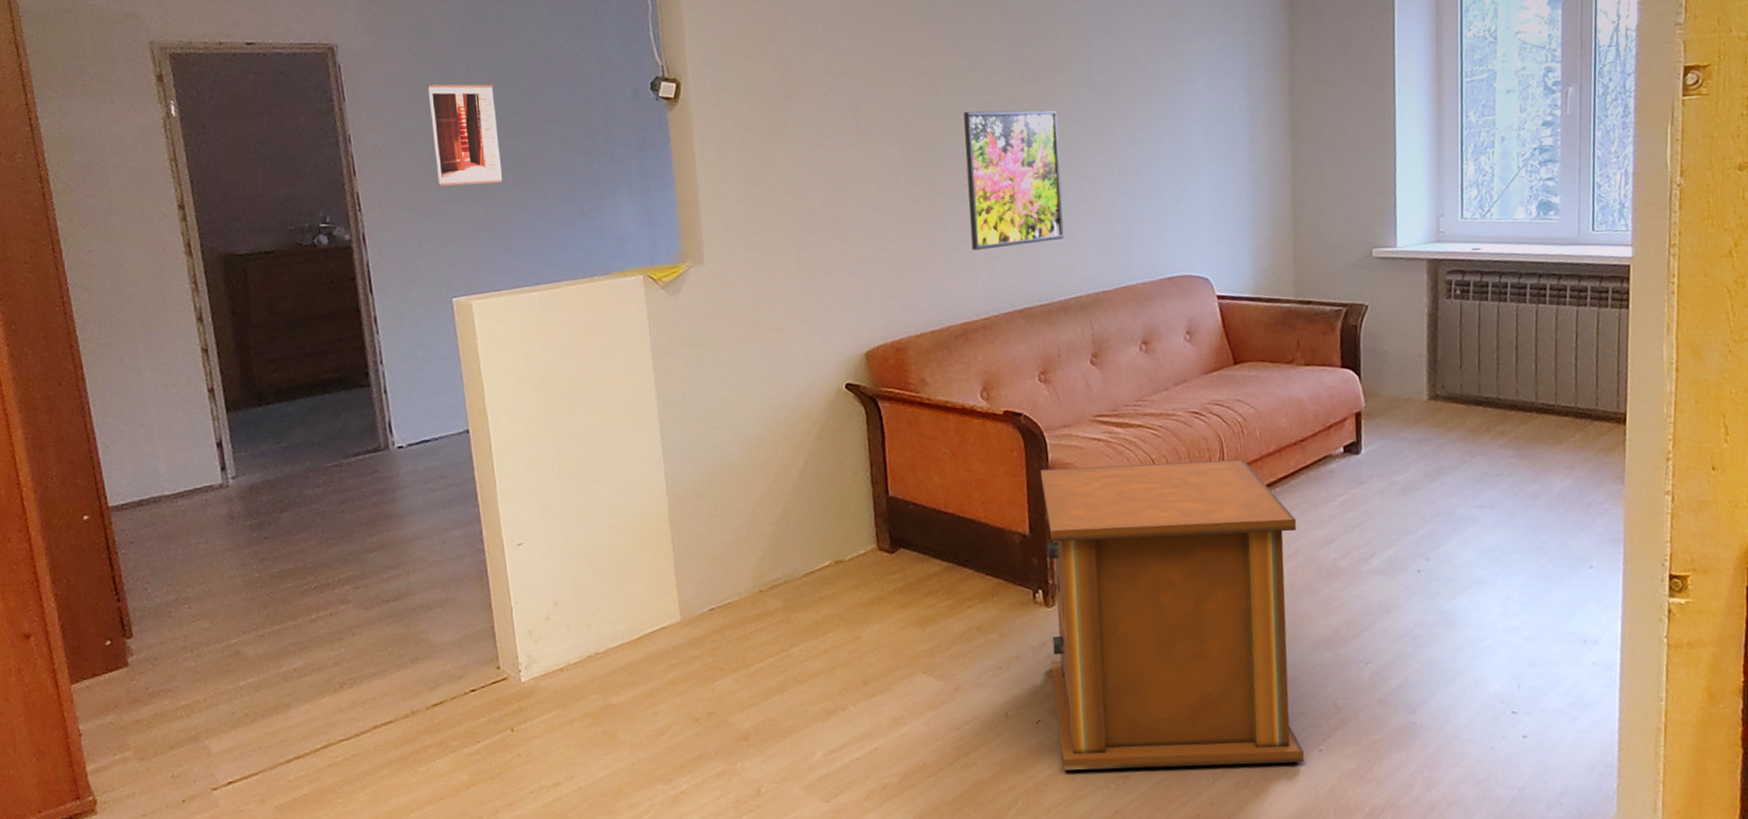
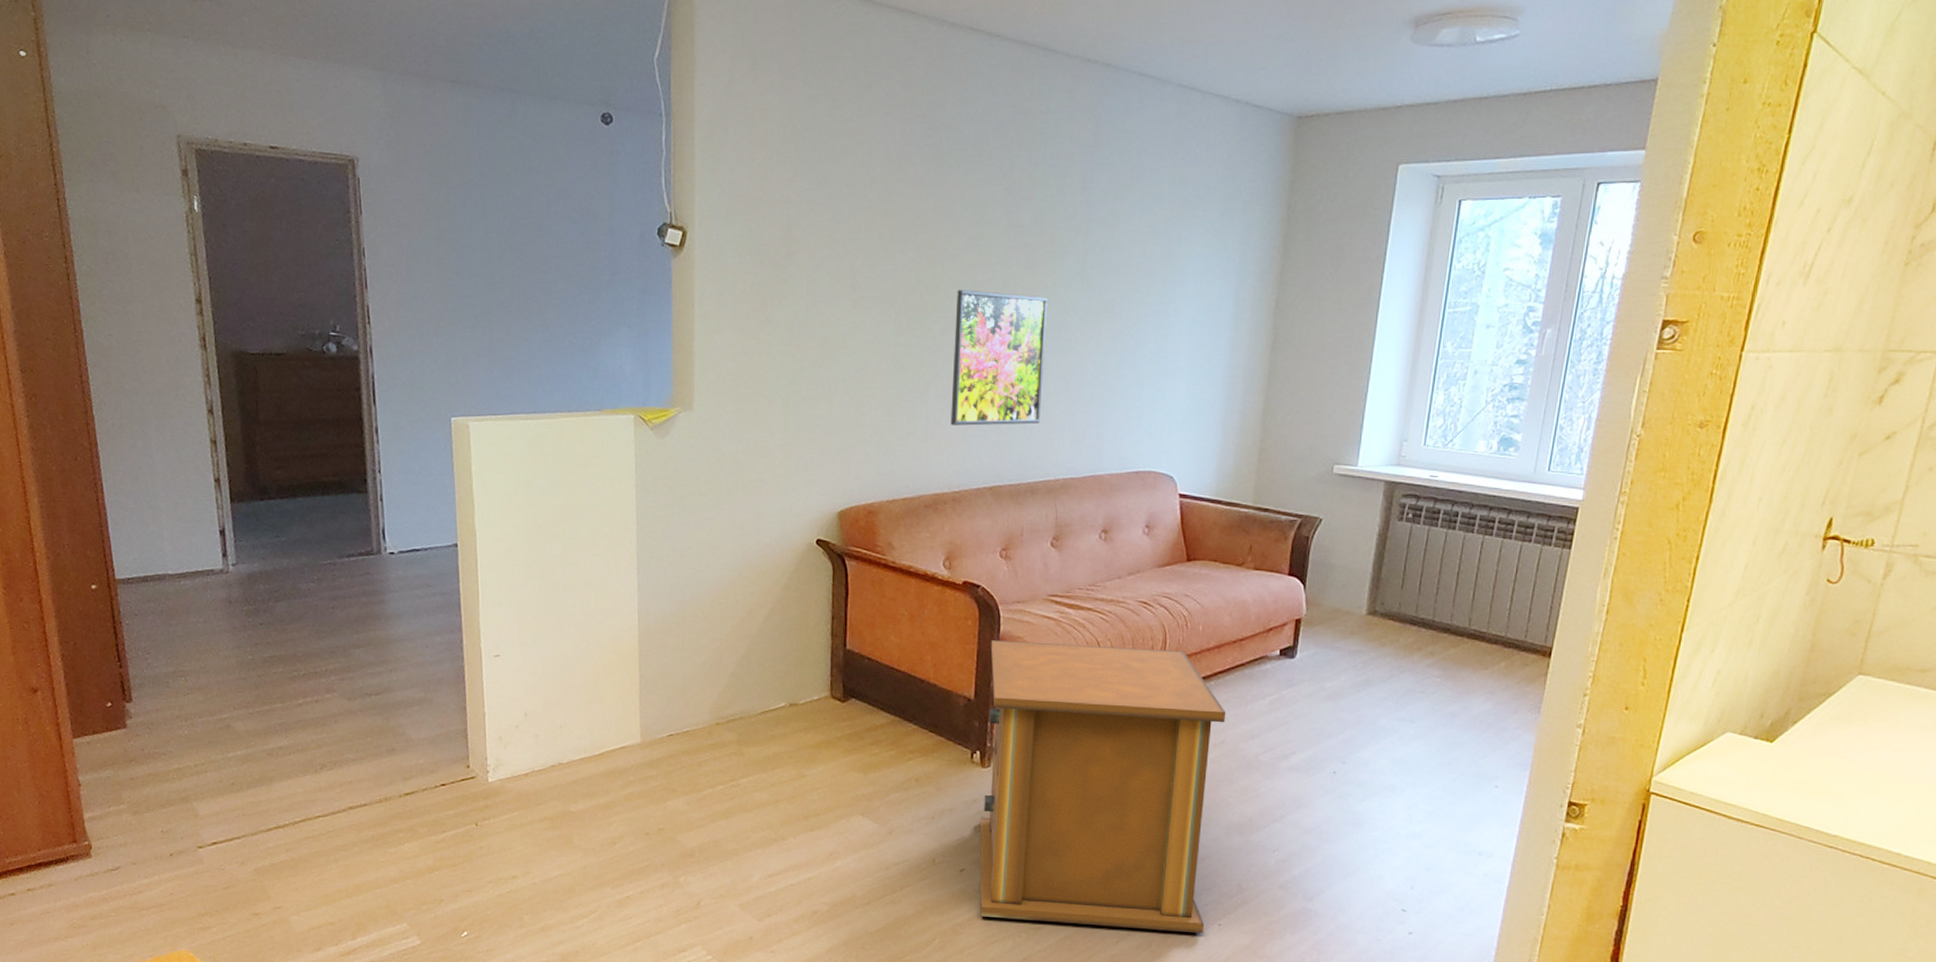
wall art: present [427,84,503,186] -> none [442,206,508,312]

